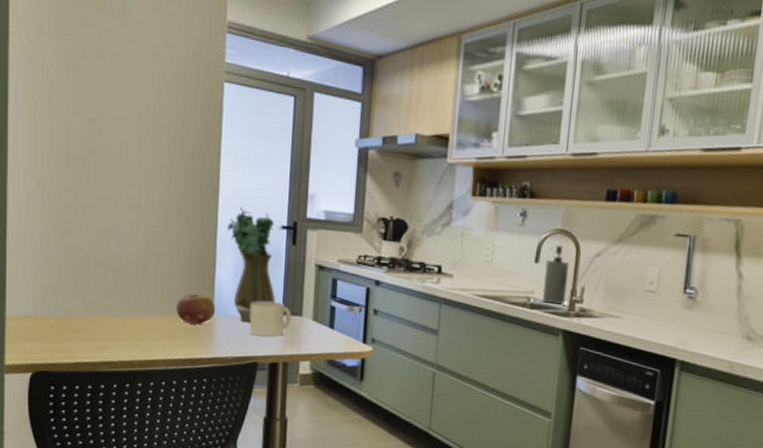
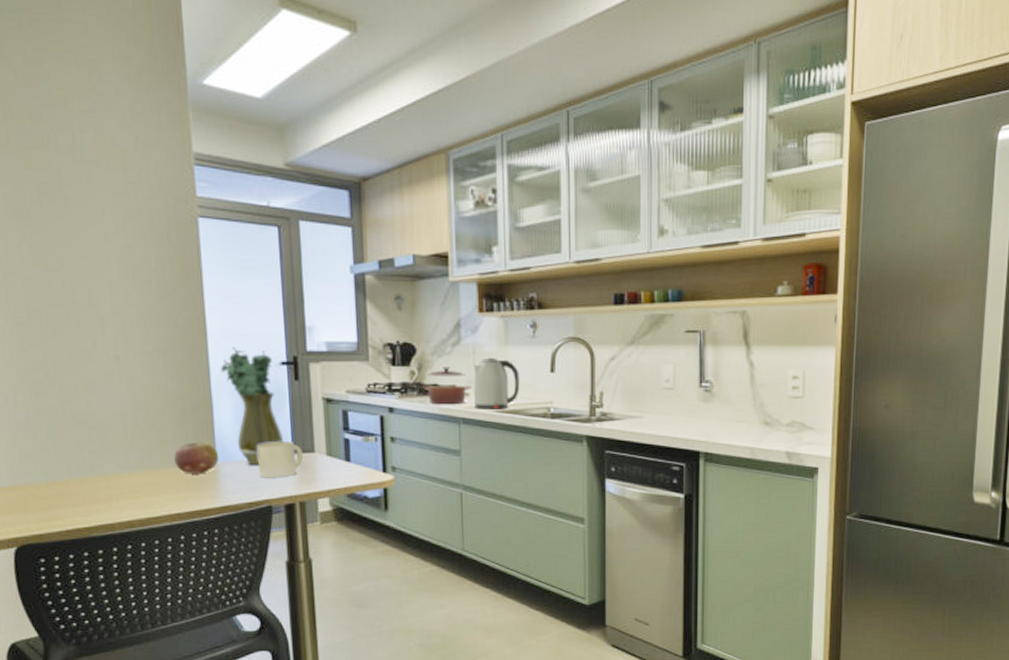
saucepan: none [409,246,456,285] -> present [422,367,471,405]
kettle: none [457,241,504,295] -> present [473,357,520,409]
soap dispenser: present [542,245,570,305] -> none [561,353,586,411]

